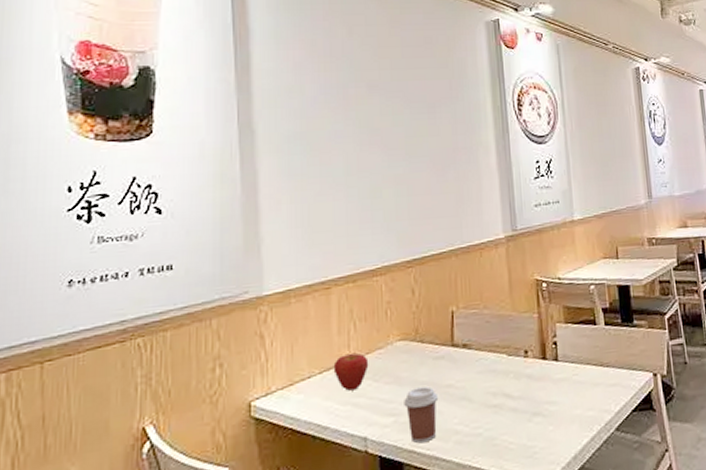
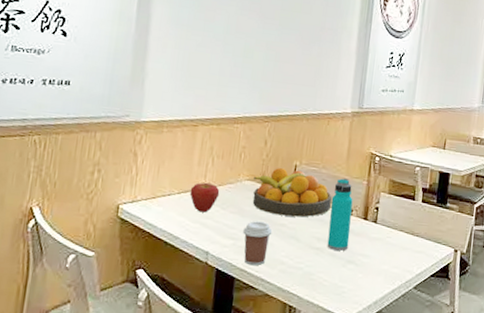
fruit bowl: none [406,316,501,376] -> present [252,168,332,217]
water bottle: none [500,315,531,404] -> present [327,178,353,251]

